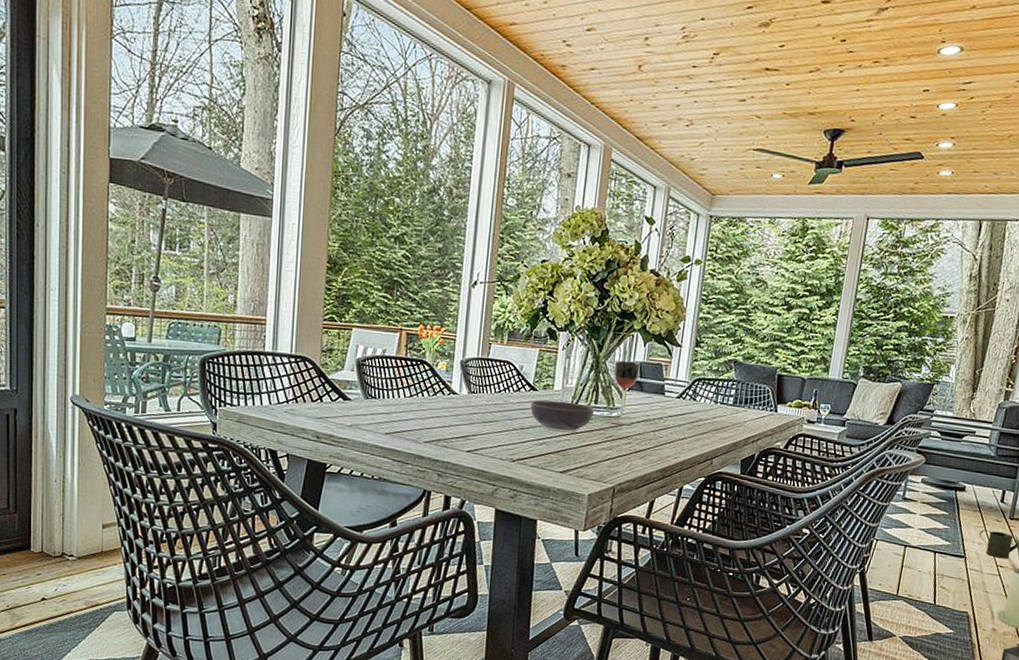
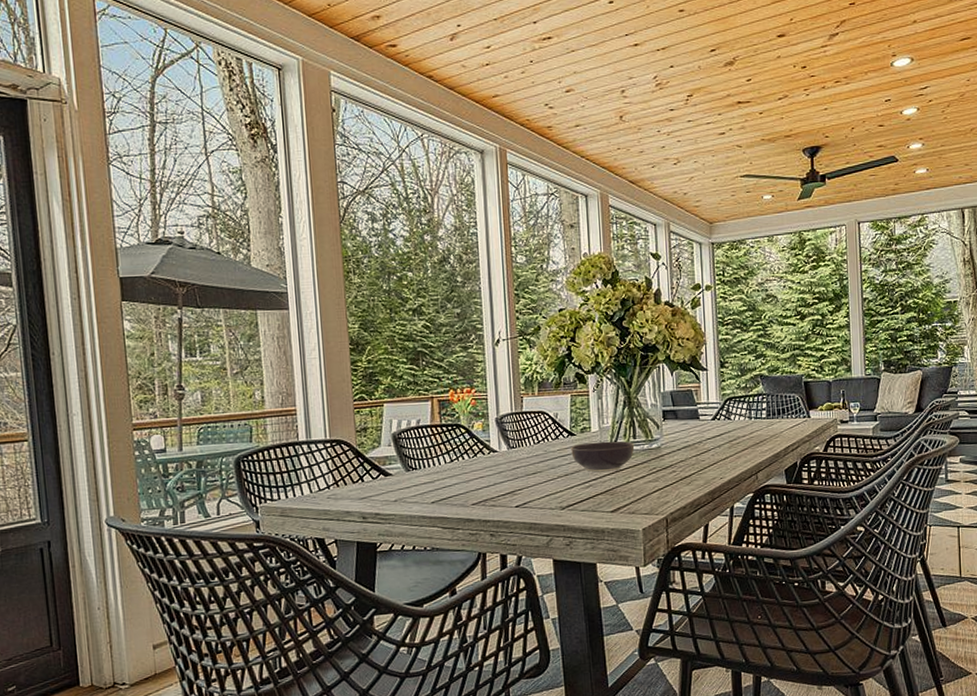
wineglass: present [609,360,641,426] -> none [646,392,673,456]

